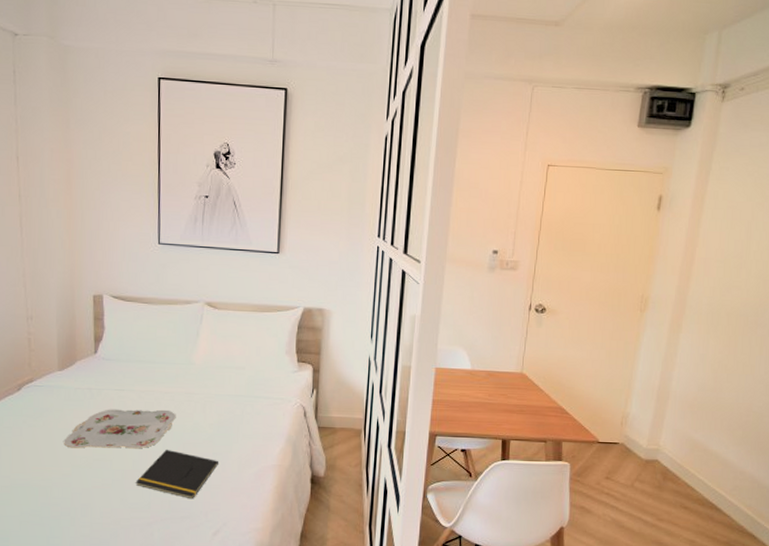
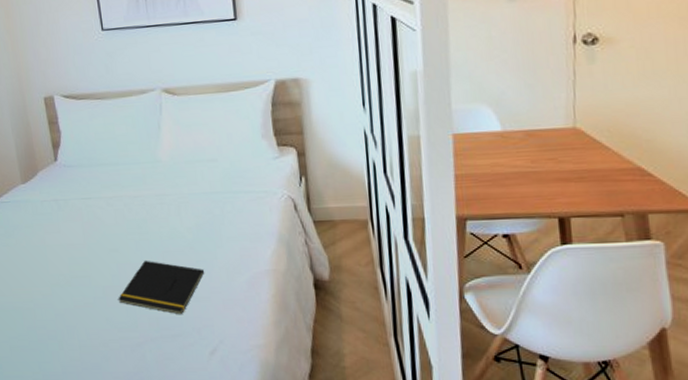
serving tray: present [64,409,176,449] -> none [39,216,150,266]

